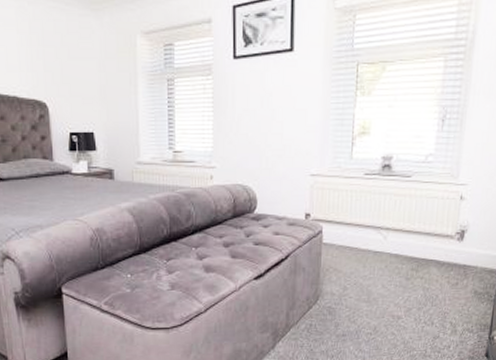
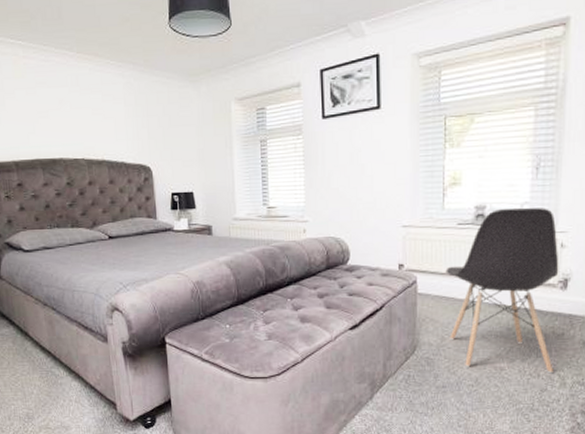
chair: none [351,160,458,322] -> present [446,208,559,374]

